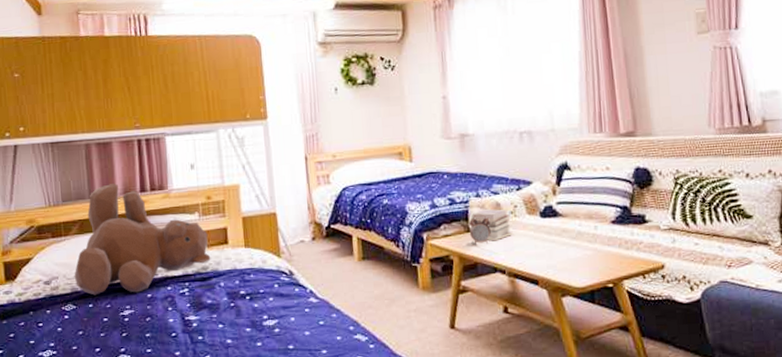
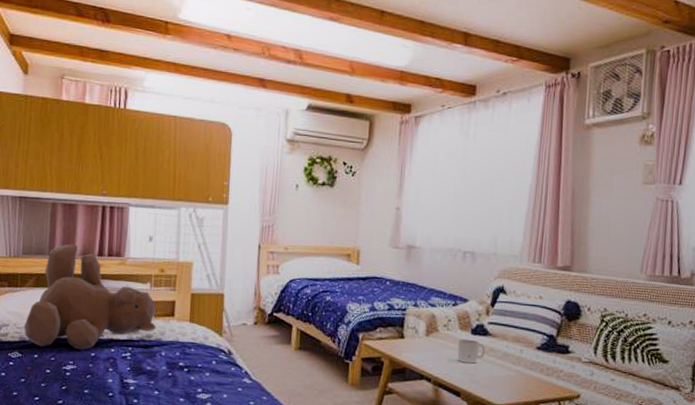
books: present [469,208,513,241] -> none [404,318,443,350]
alarm clock: present [469,214,491,245] -> none [402,322,424,352]
mug: none [528,223,558,249] -> present [457,339,486,364]

